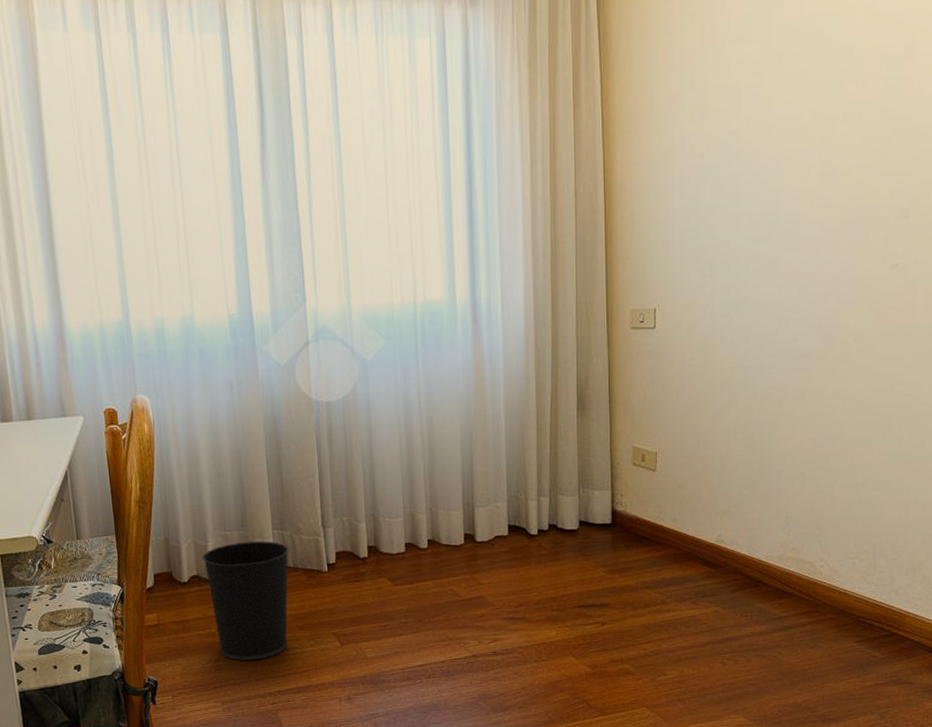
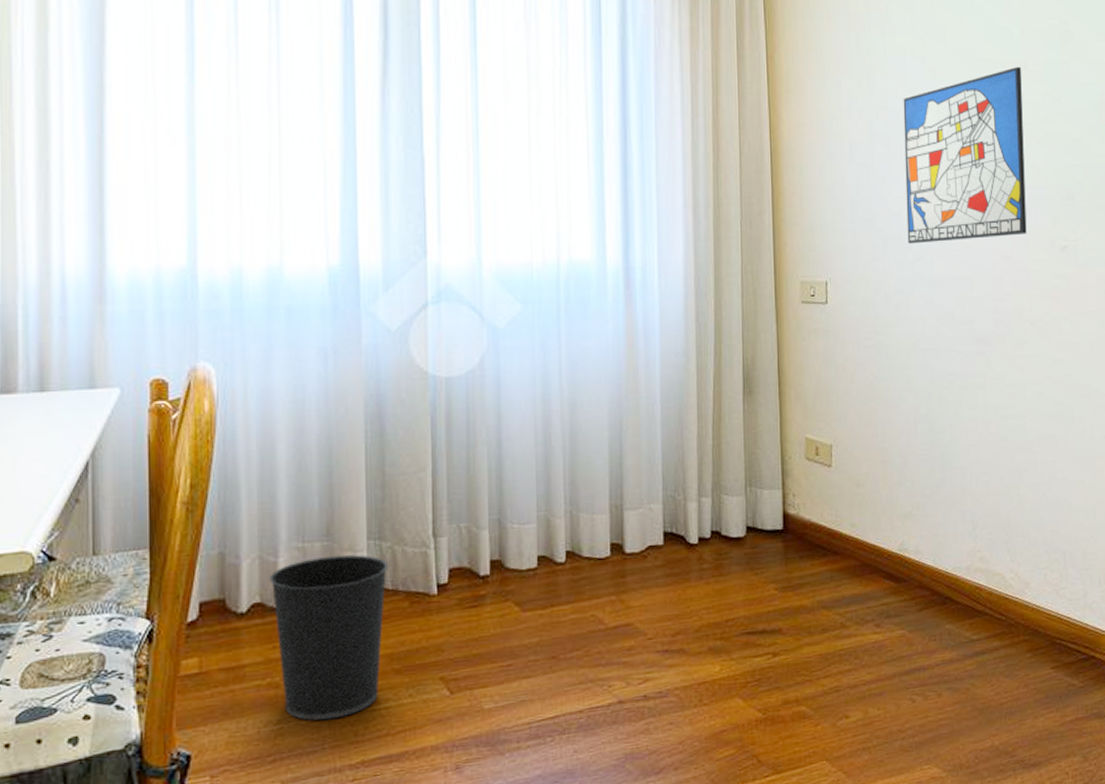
wall art: none [735,86,860,270] -> present [903,66,1027,244]

